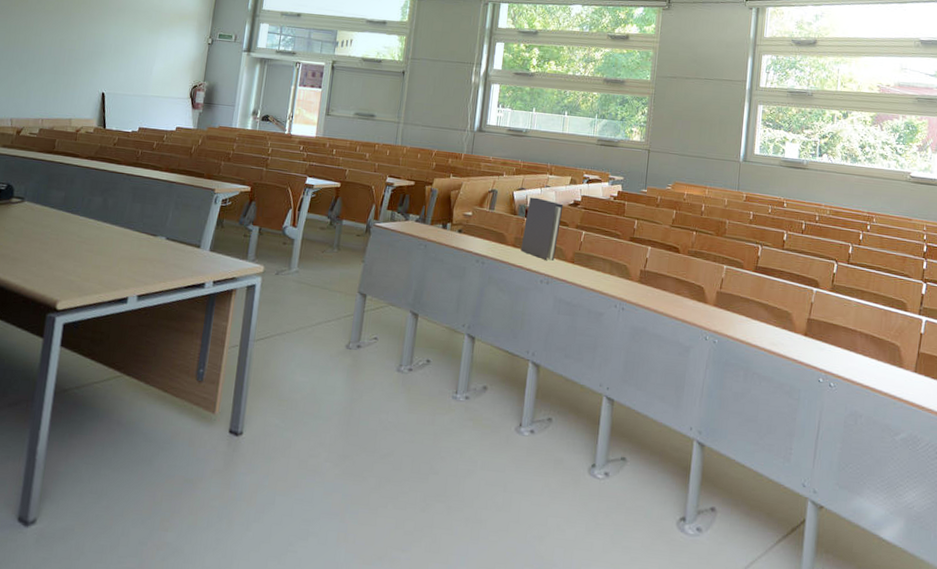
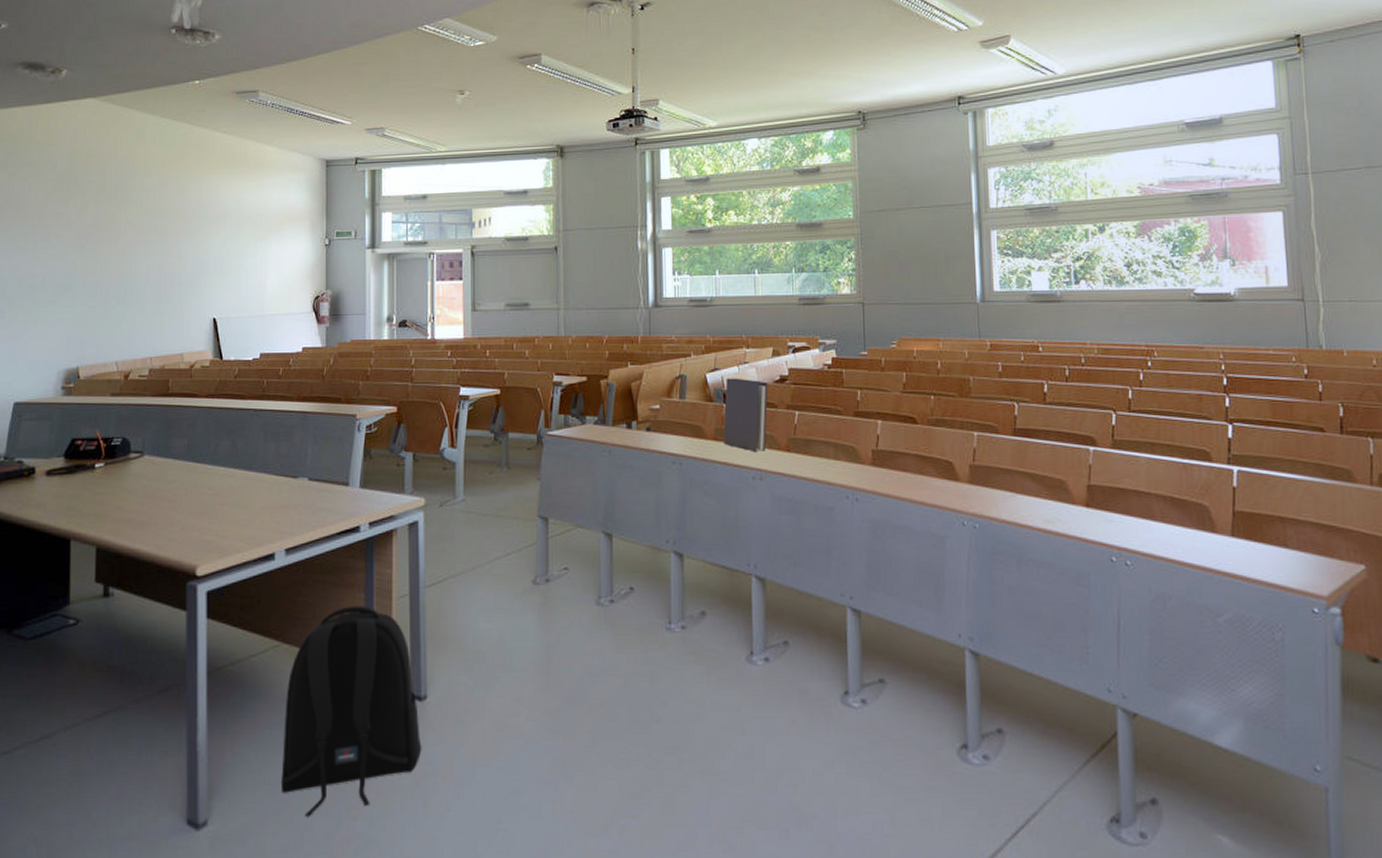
backpack: none [105,349,234,525] -> present [281,606,422,817]

